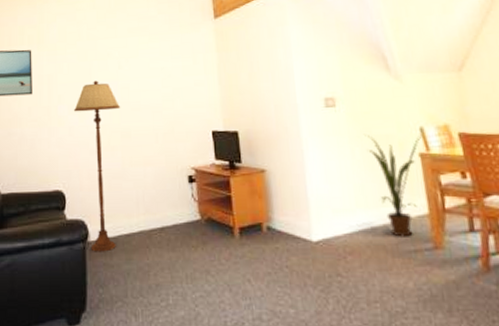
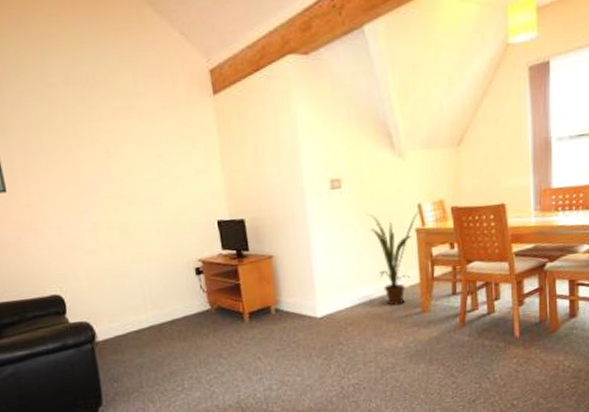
floor lamp: present [73,80,121,252] -> none [59,172,127,351]

